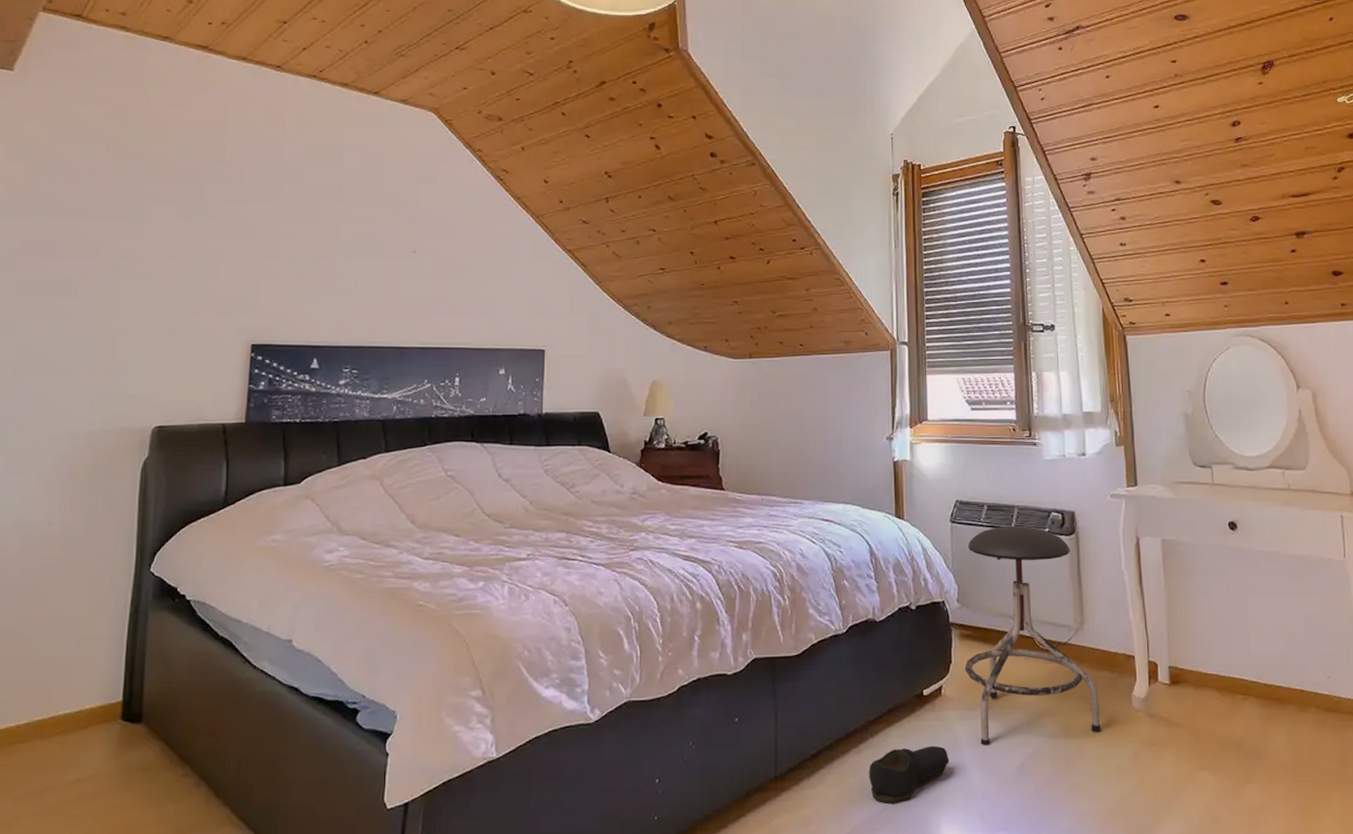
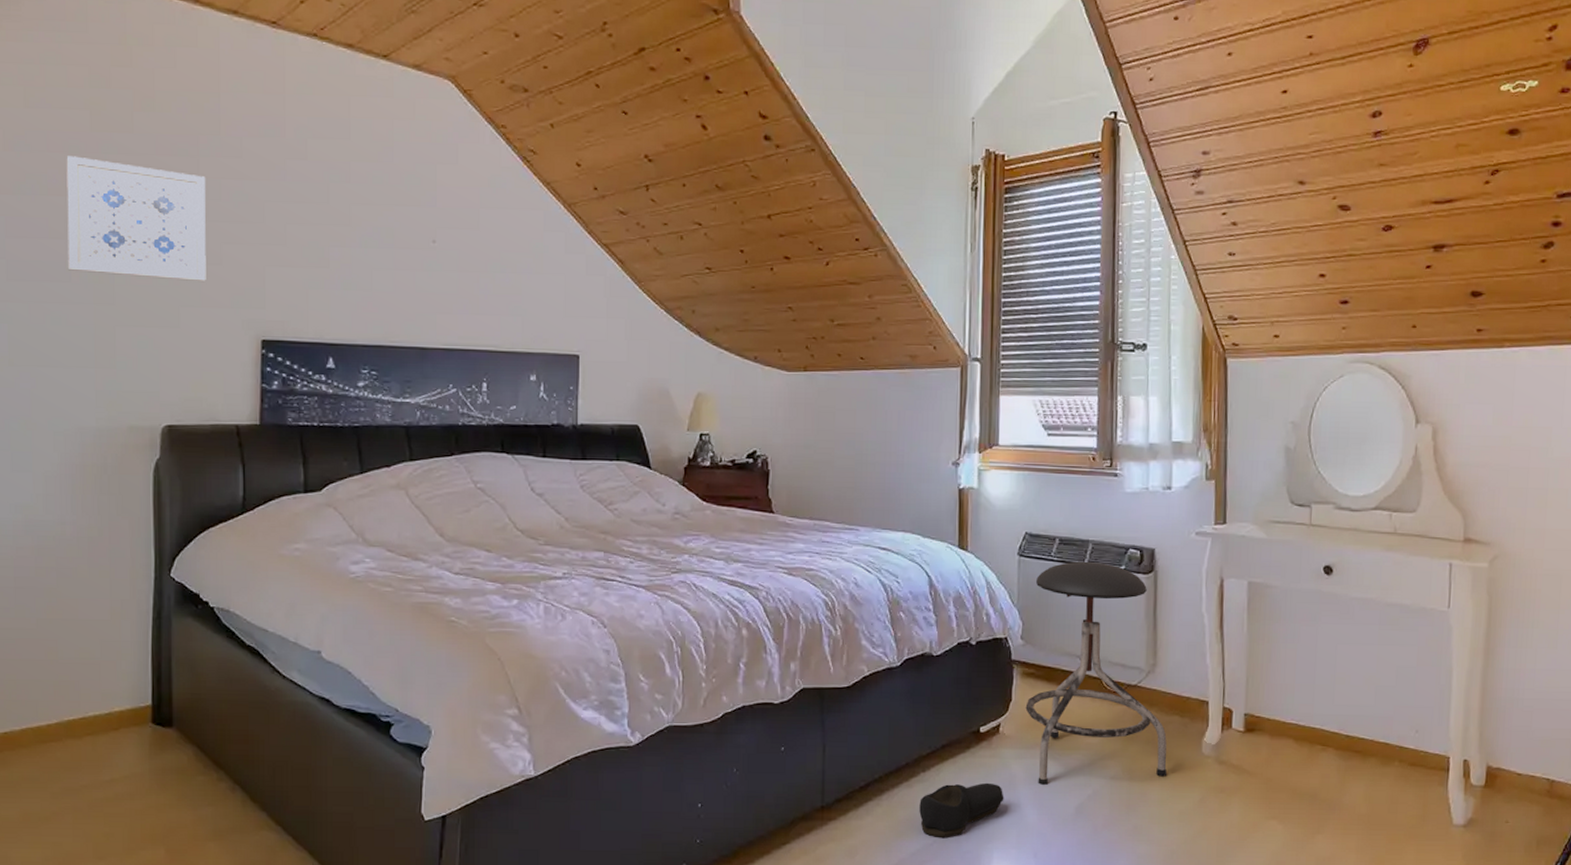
wall art: none [74,184,208,292] -> present [66,156,206,281]

